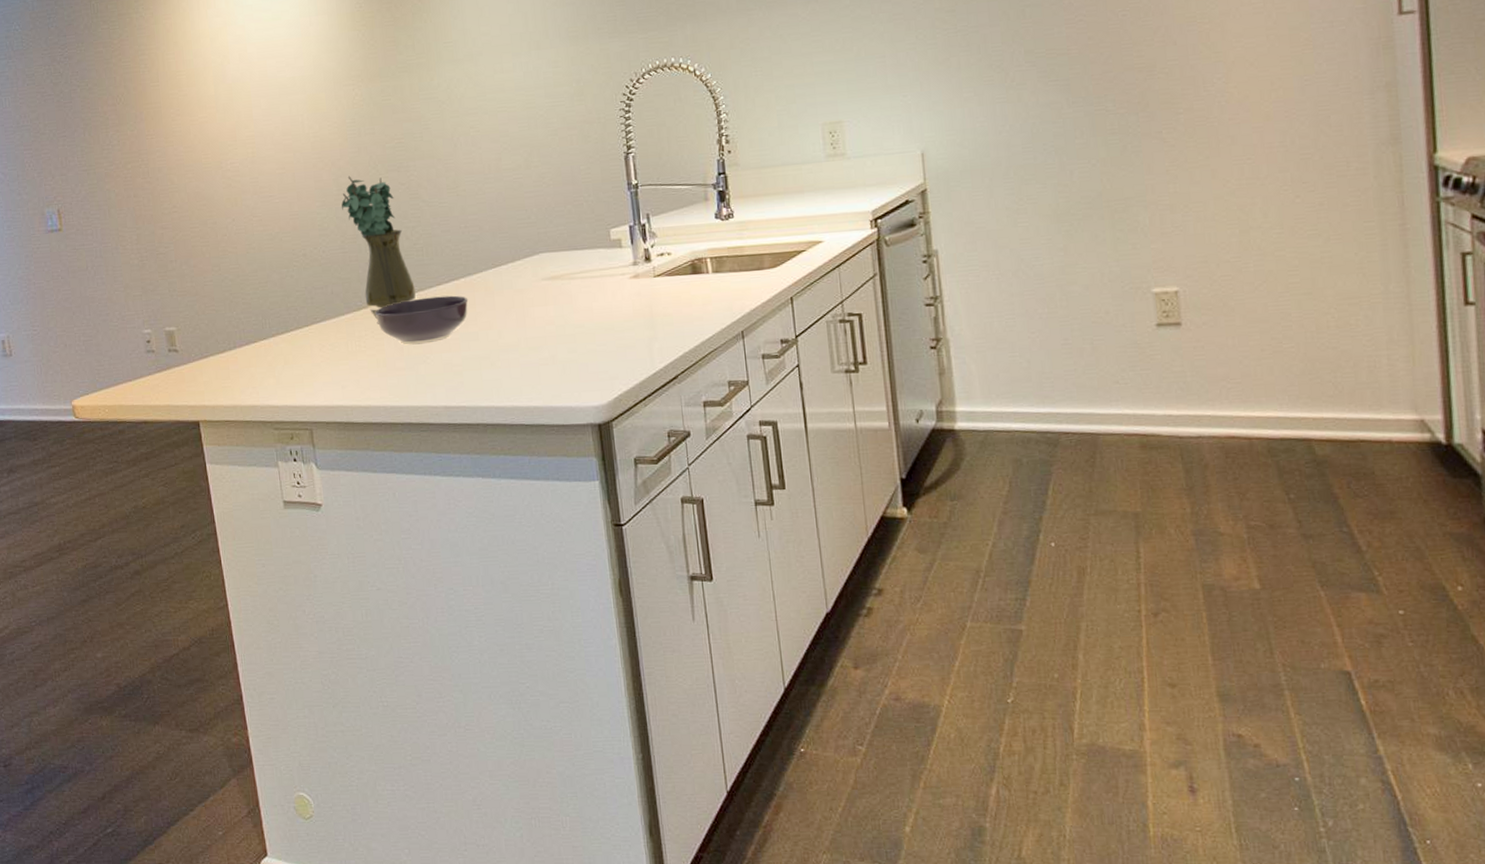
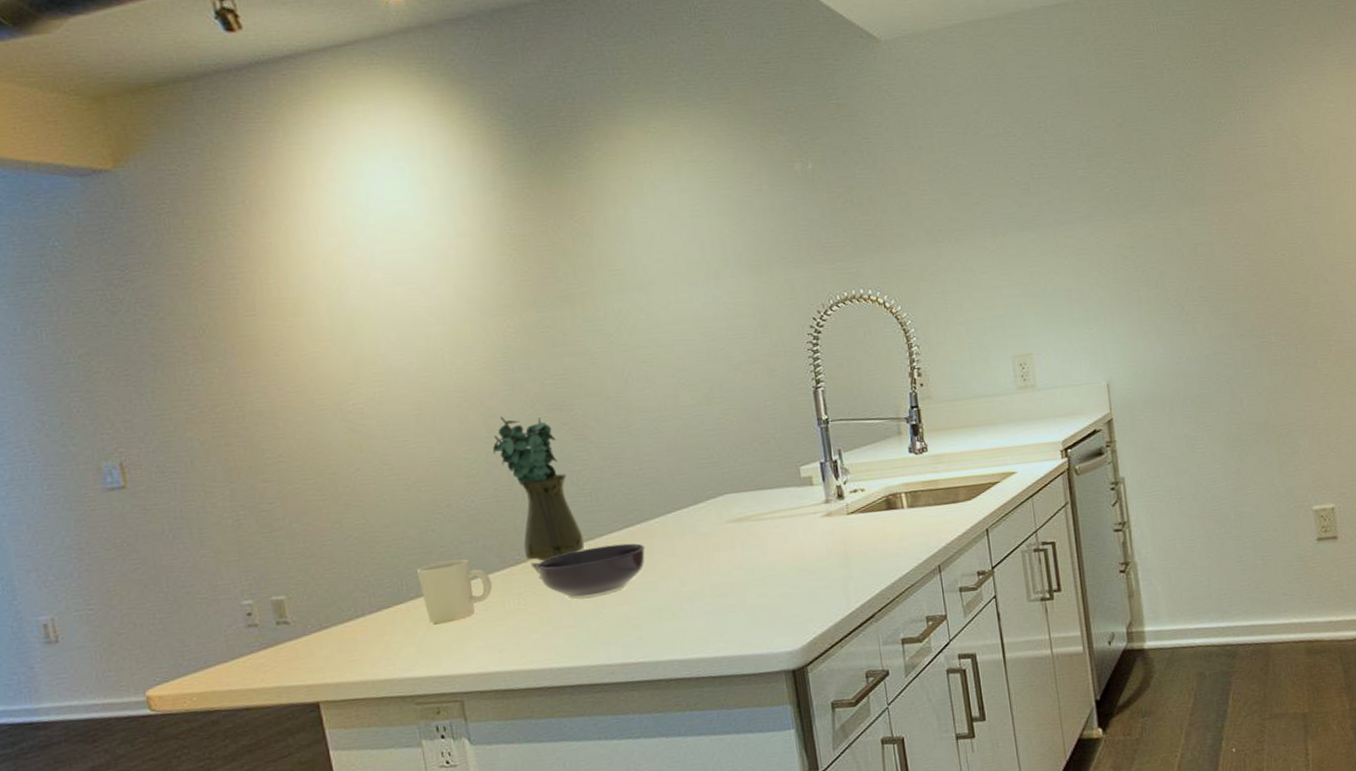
mug: none [277,303,338,360] -> present [416,559,492,625]

